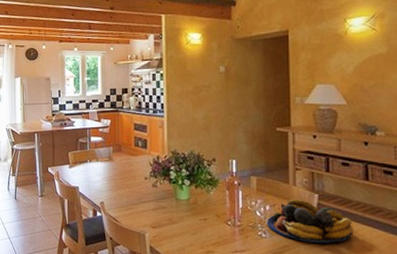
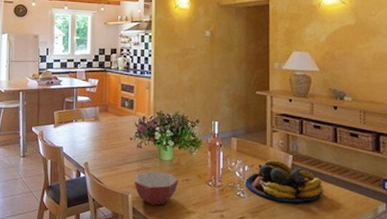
bowl: none [150,210,197,245] -> present [134,170,179,205]

